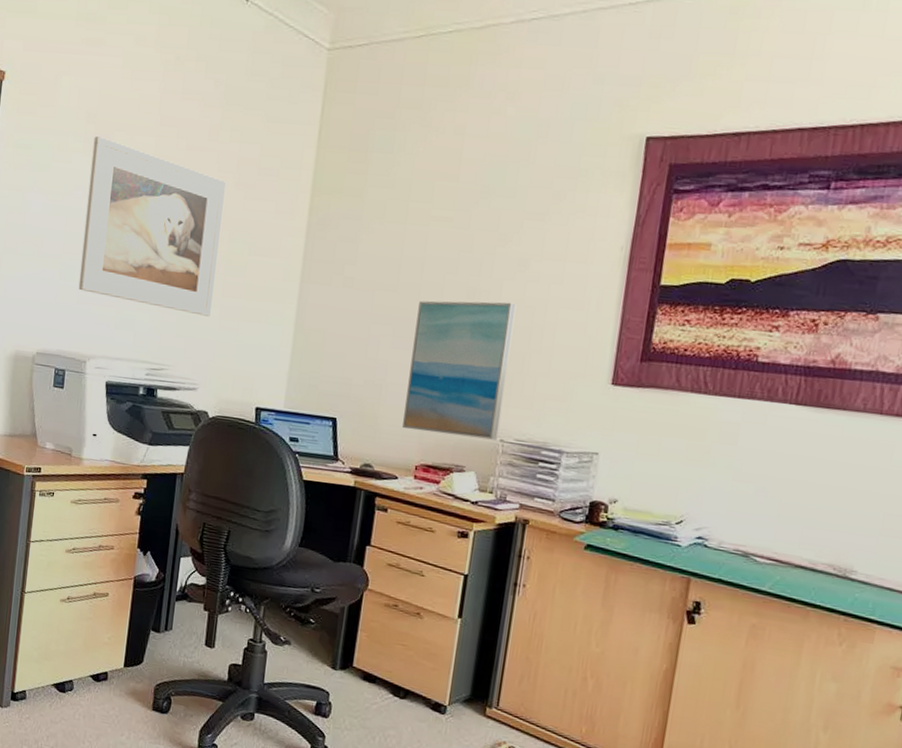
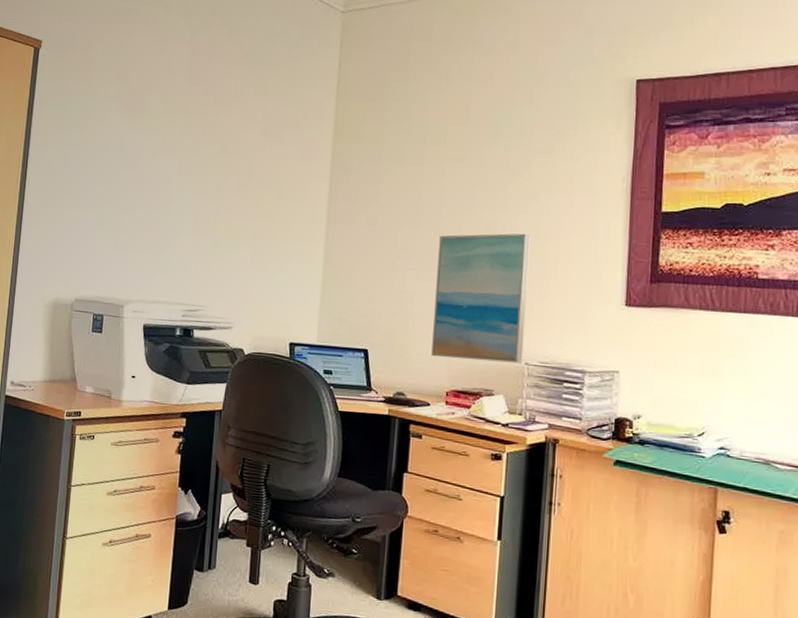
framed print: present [78,135,226,317] -> none [114,95,252,258]

